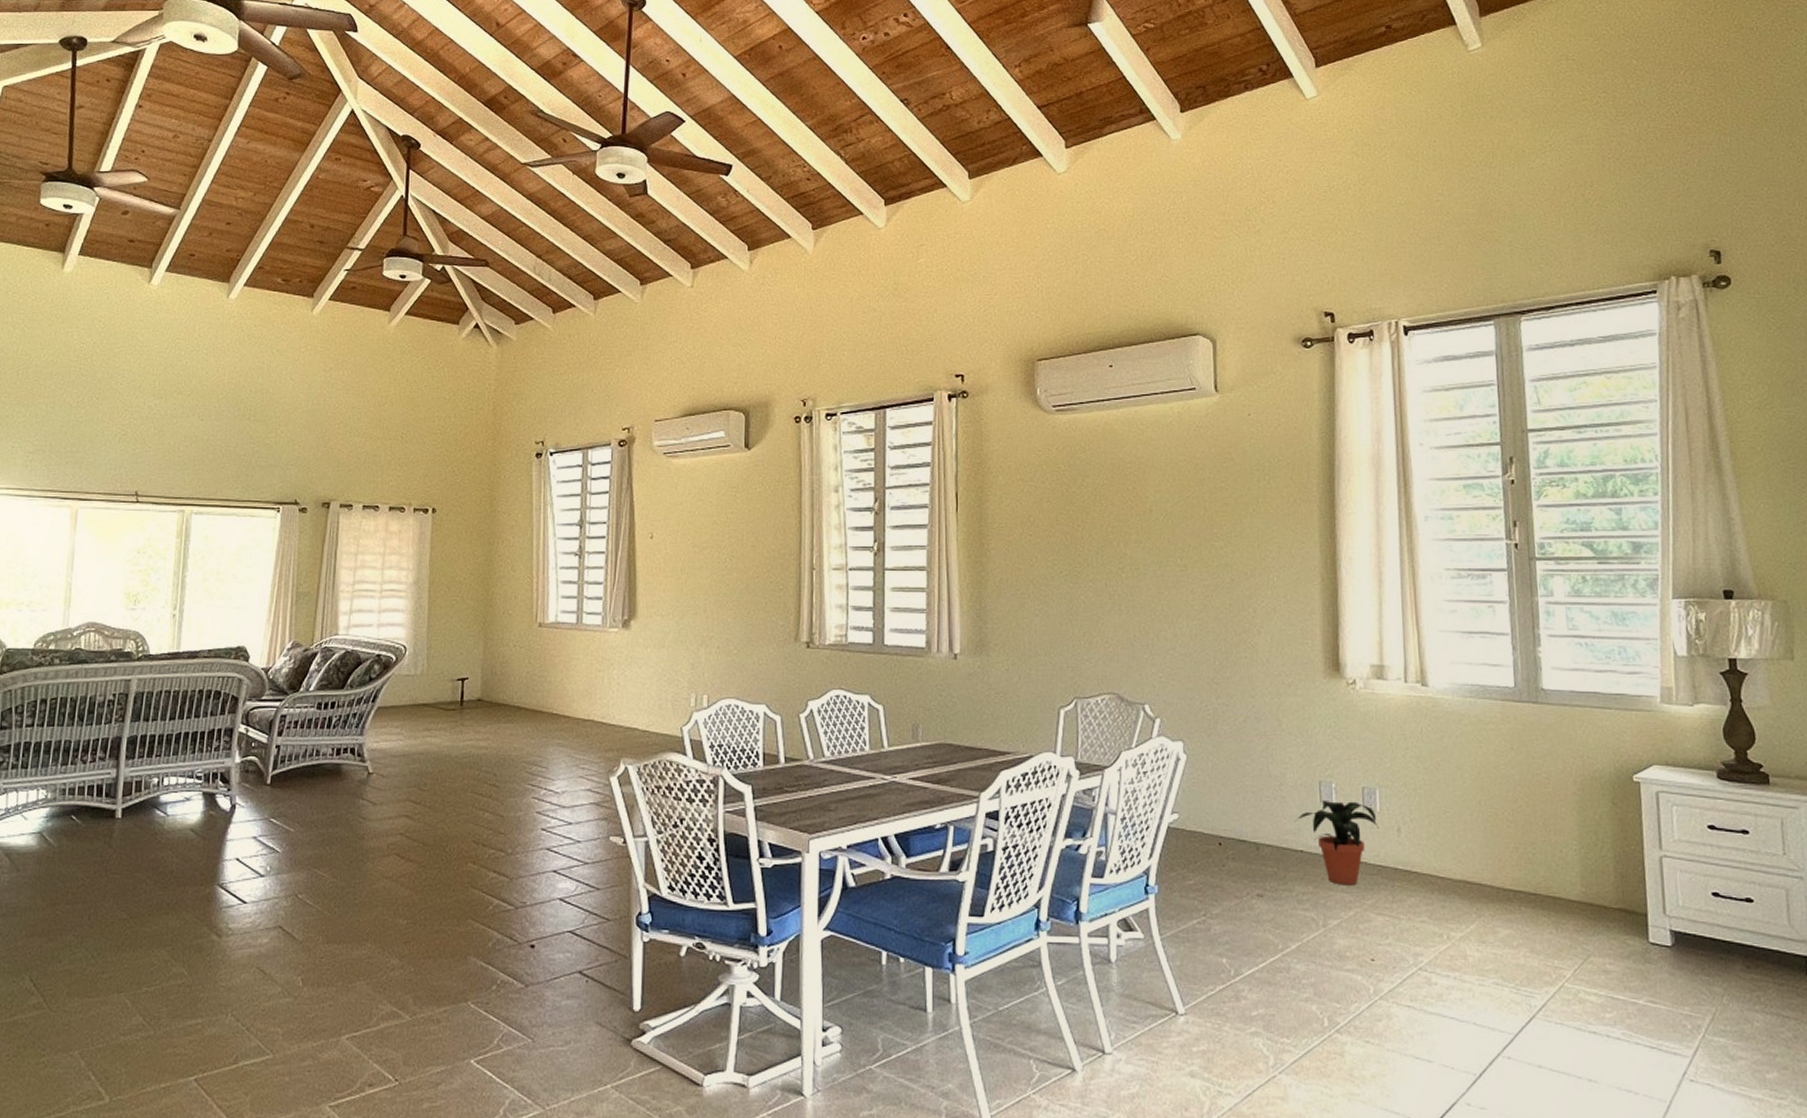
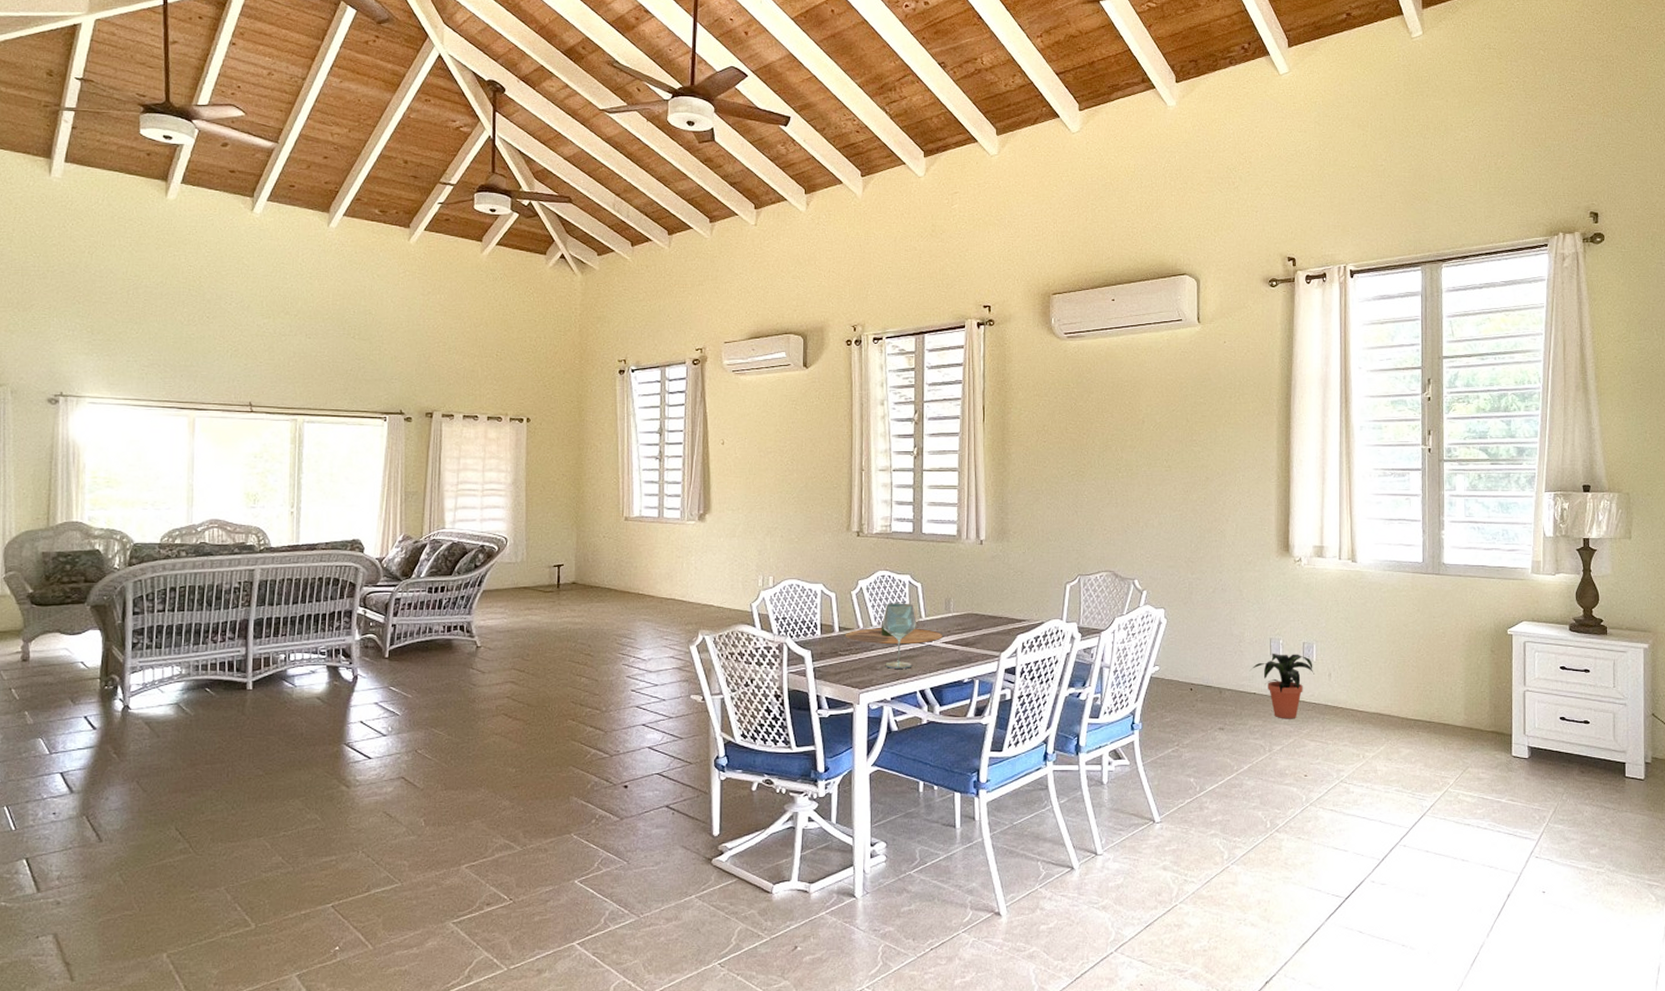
decorative tray: none [792,751,909,779] -> present [845,621,942,644]
wine glass: none [836,729,879,810] -> present [882,603,917,669]

